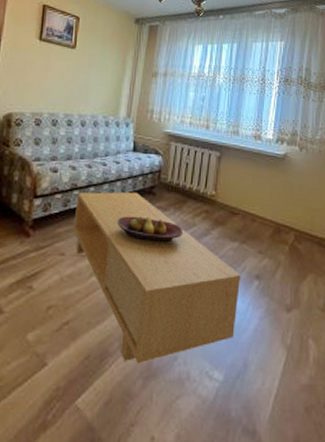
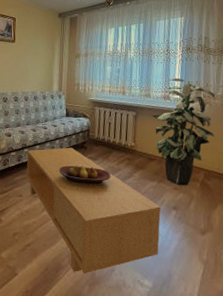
indoor plant: none [238,113,313,249] -> present [151,77,215,186]

